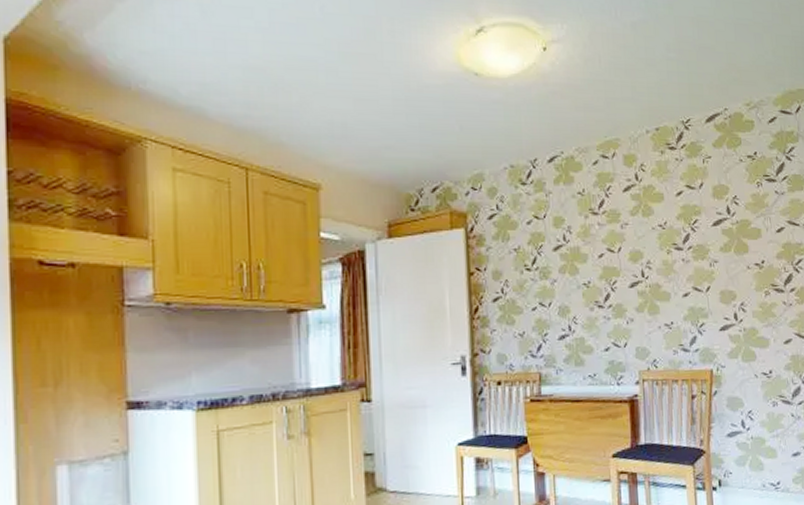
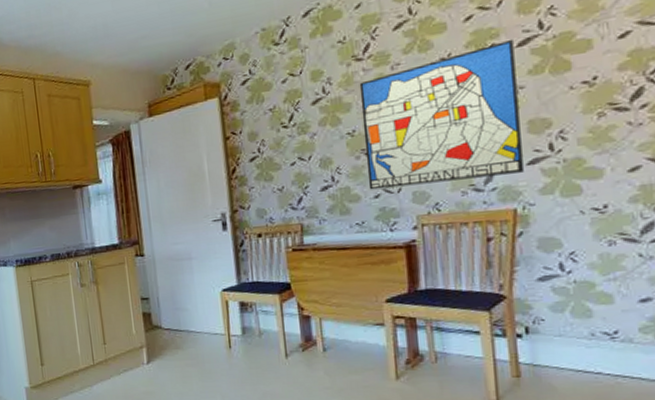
wall art: none [595,218,717,343] -> present [359,38,524,190]

